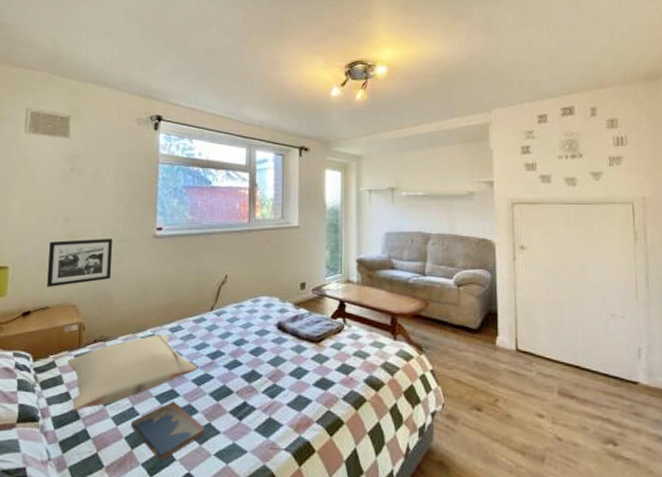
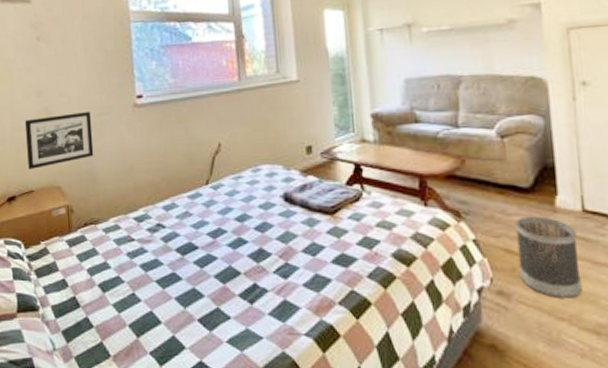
pillow: present [67,333,197,411] -> none [59,213,198,299]
hardcover book: present [131,401,205,461] -> none [134,285,214,350]
wastebasket: none [465,352,513,423] -> present [515,216,582,298]

